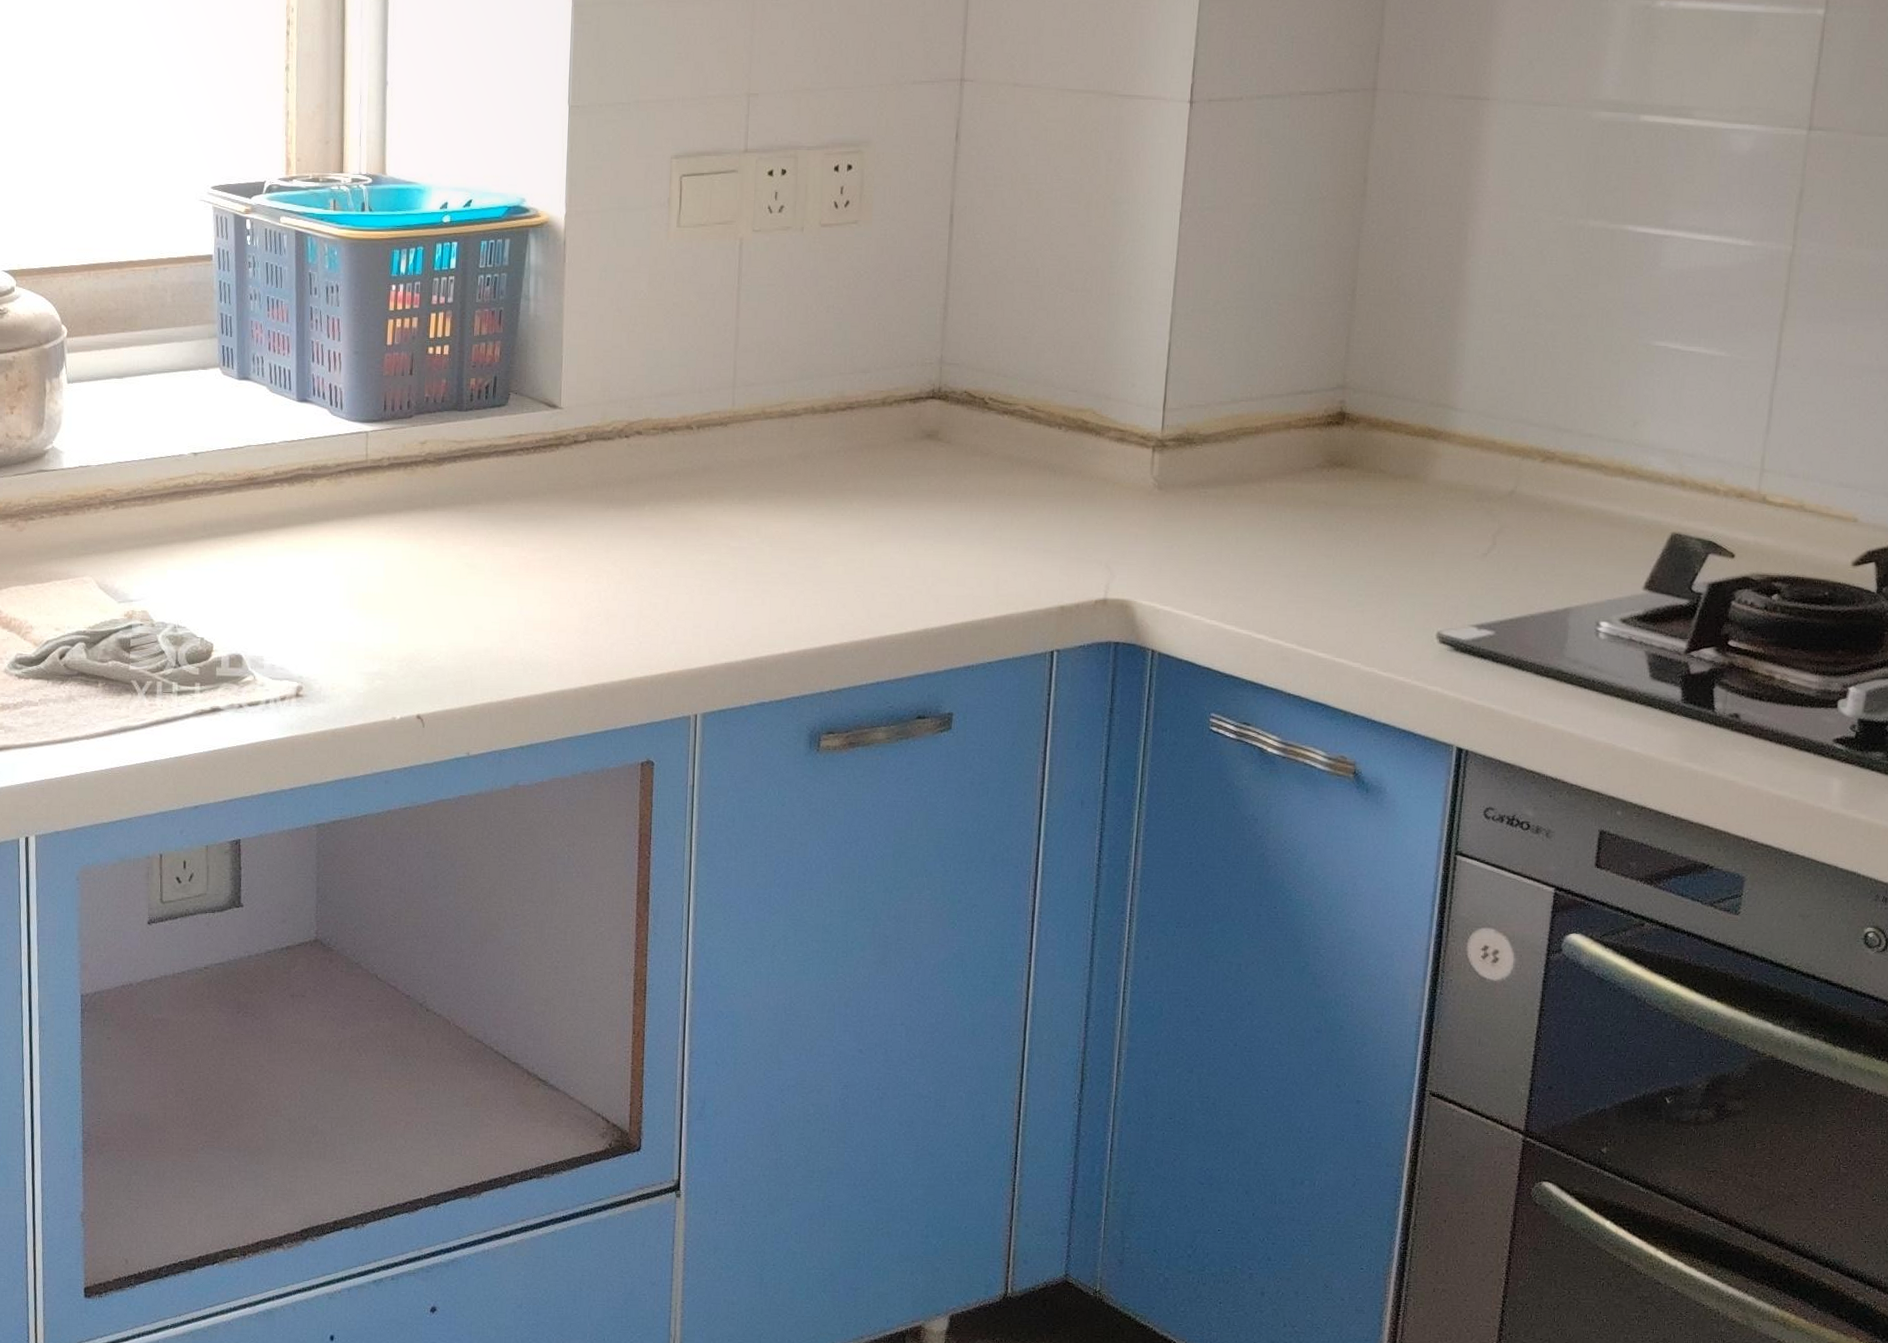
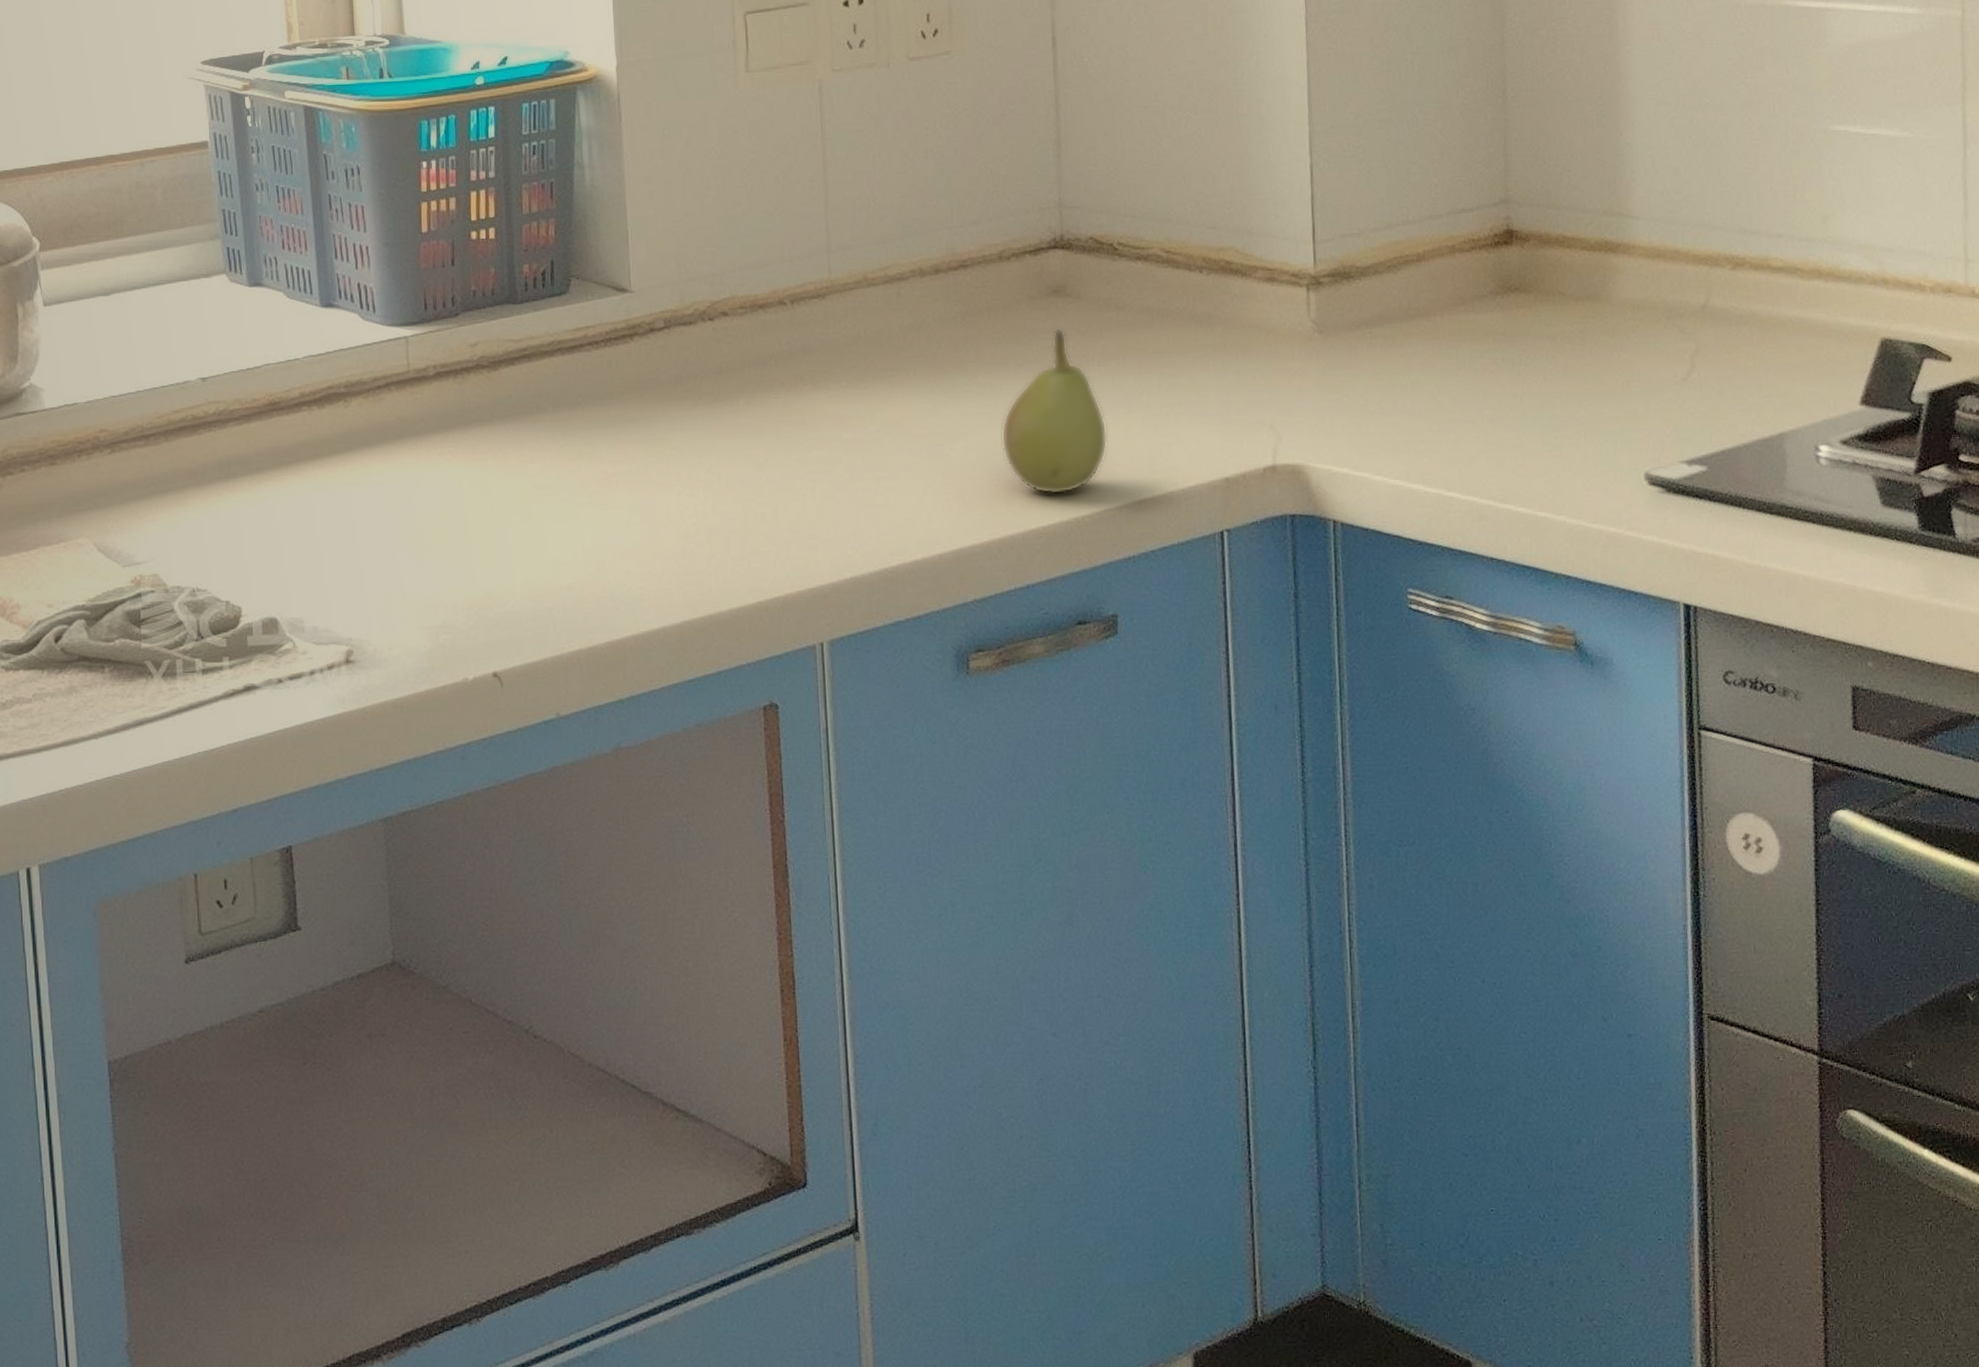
fruit: none [867,468,961,609] -> present [1001,329,1108,495]

